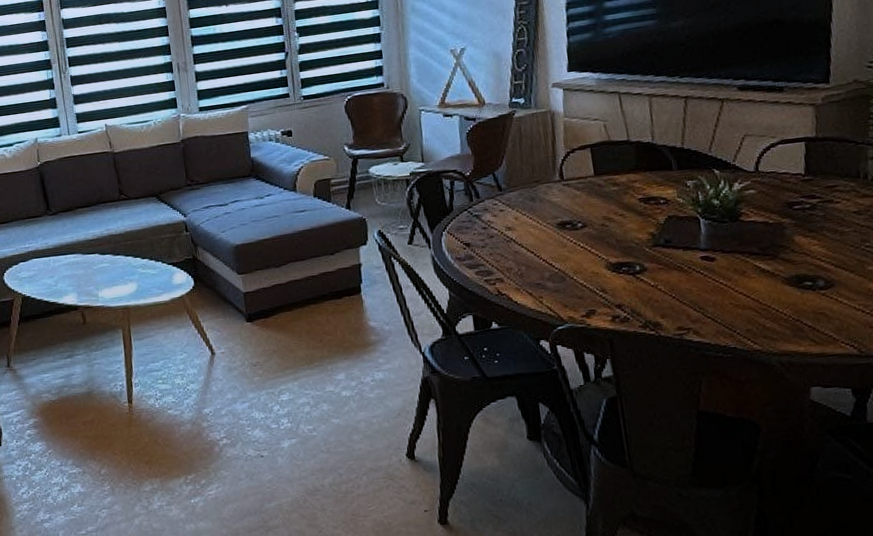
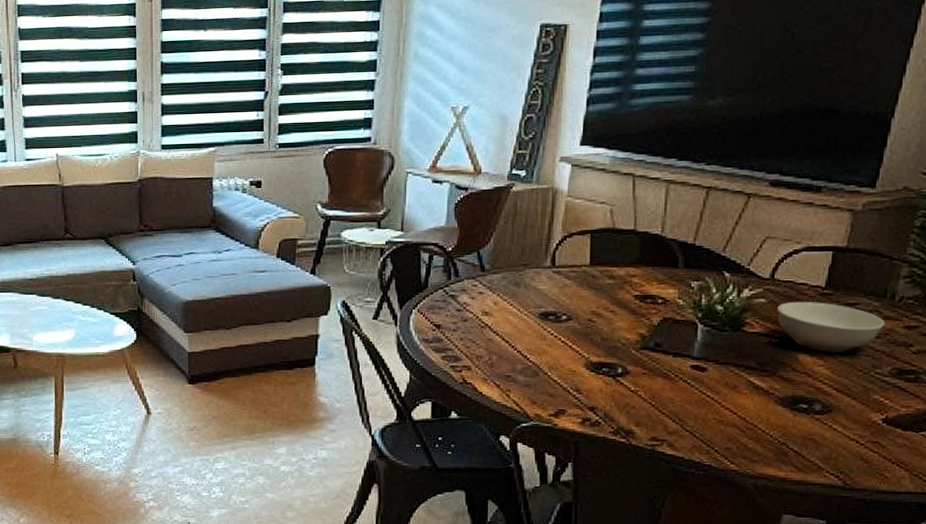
bowl: none [767,188,865,232] -> present [777,302,885,352]

